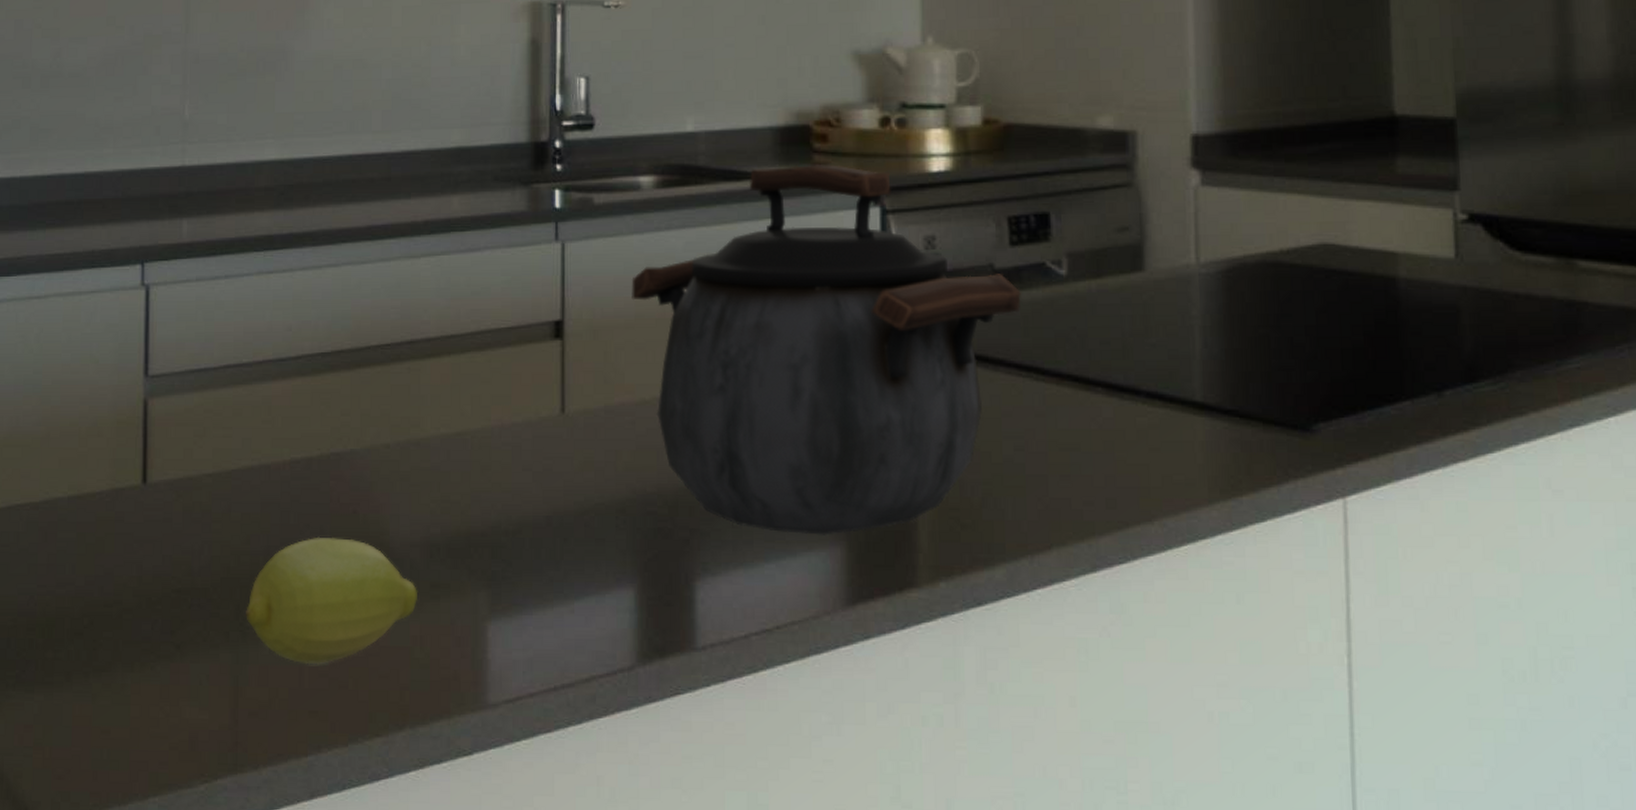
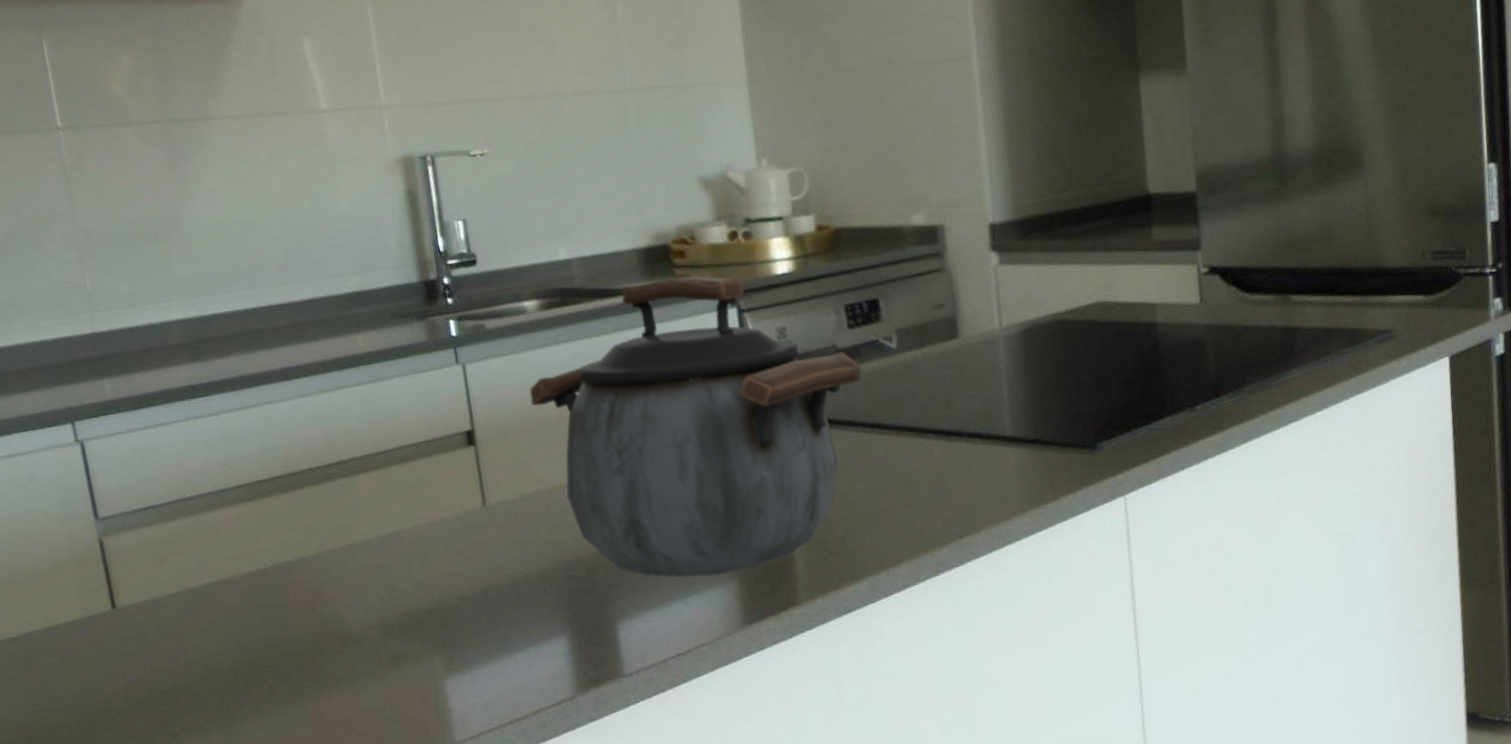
fruit: present [246,536,419,665] -> none [229,630,381,734]

